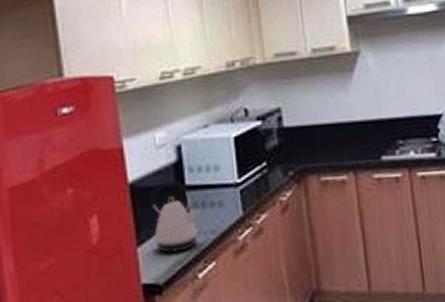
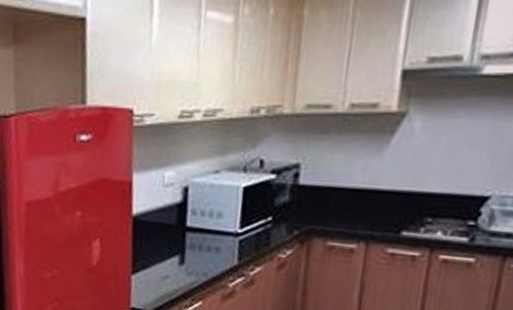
kettle: present [150,180,200,253] -> none [146,218,196,287]

